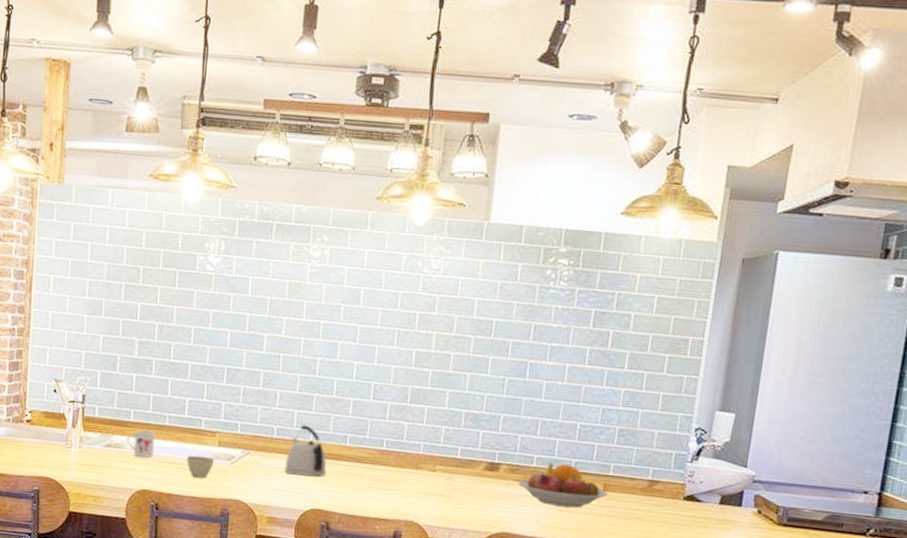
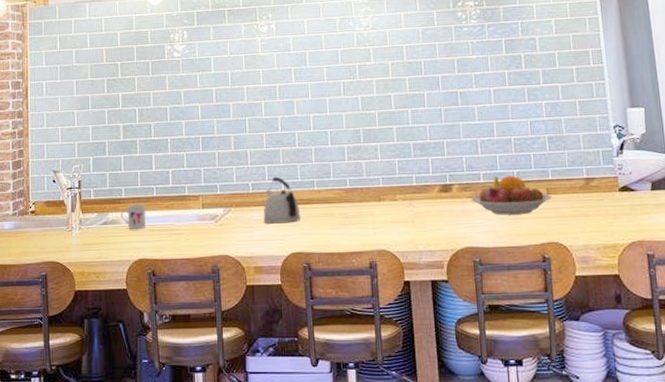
cup: present [187,455,214,479] -> none [176,219,200,240]

